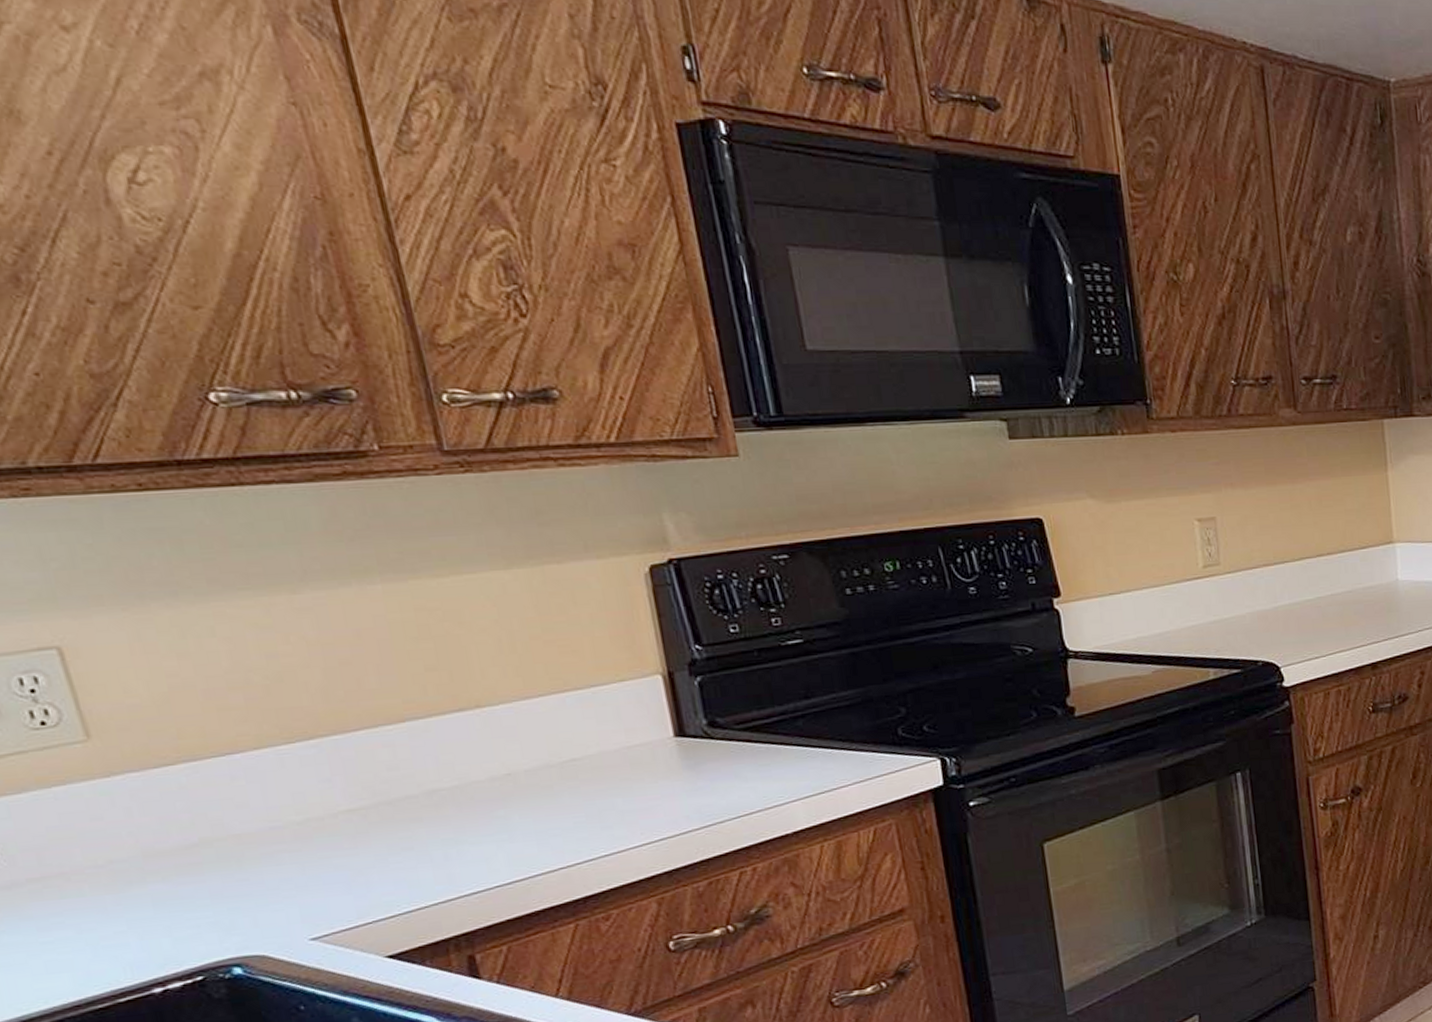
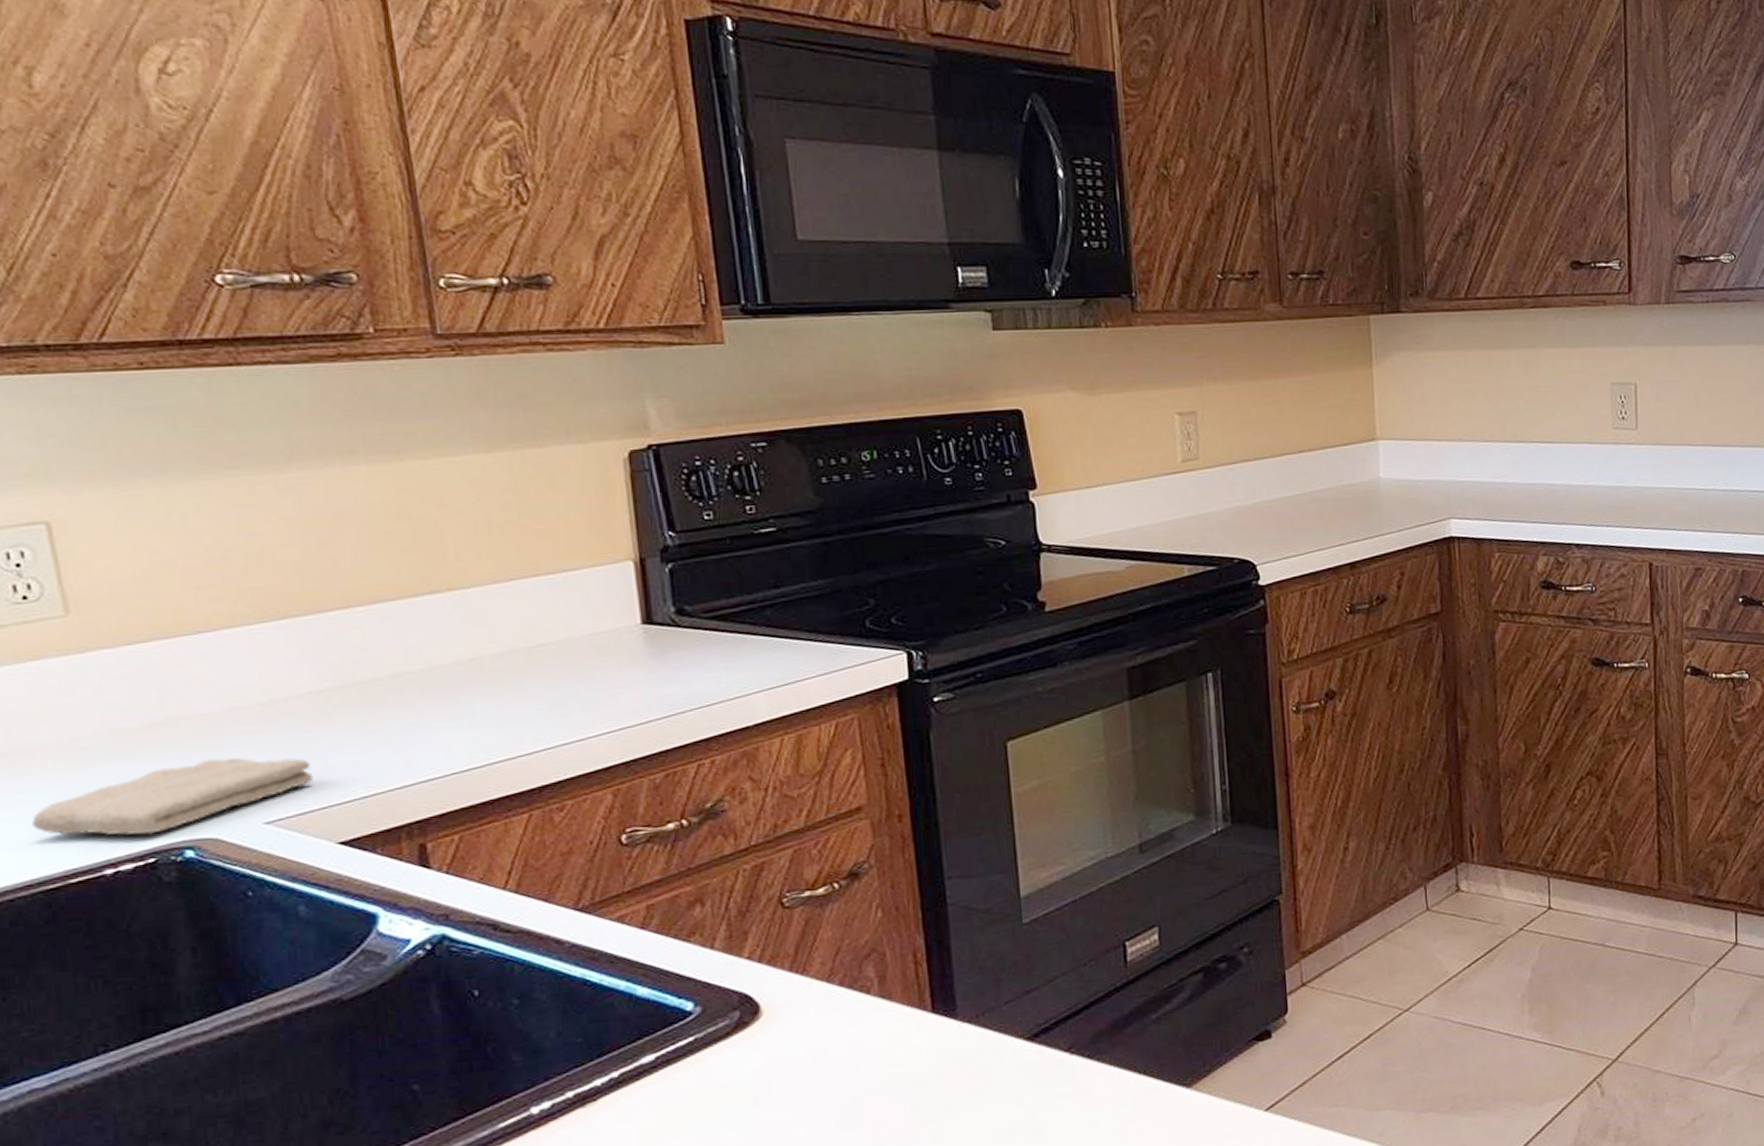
washcloth: none [73,875,357,956] -> present [32,758,314,835]

